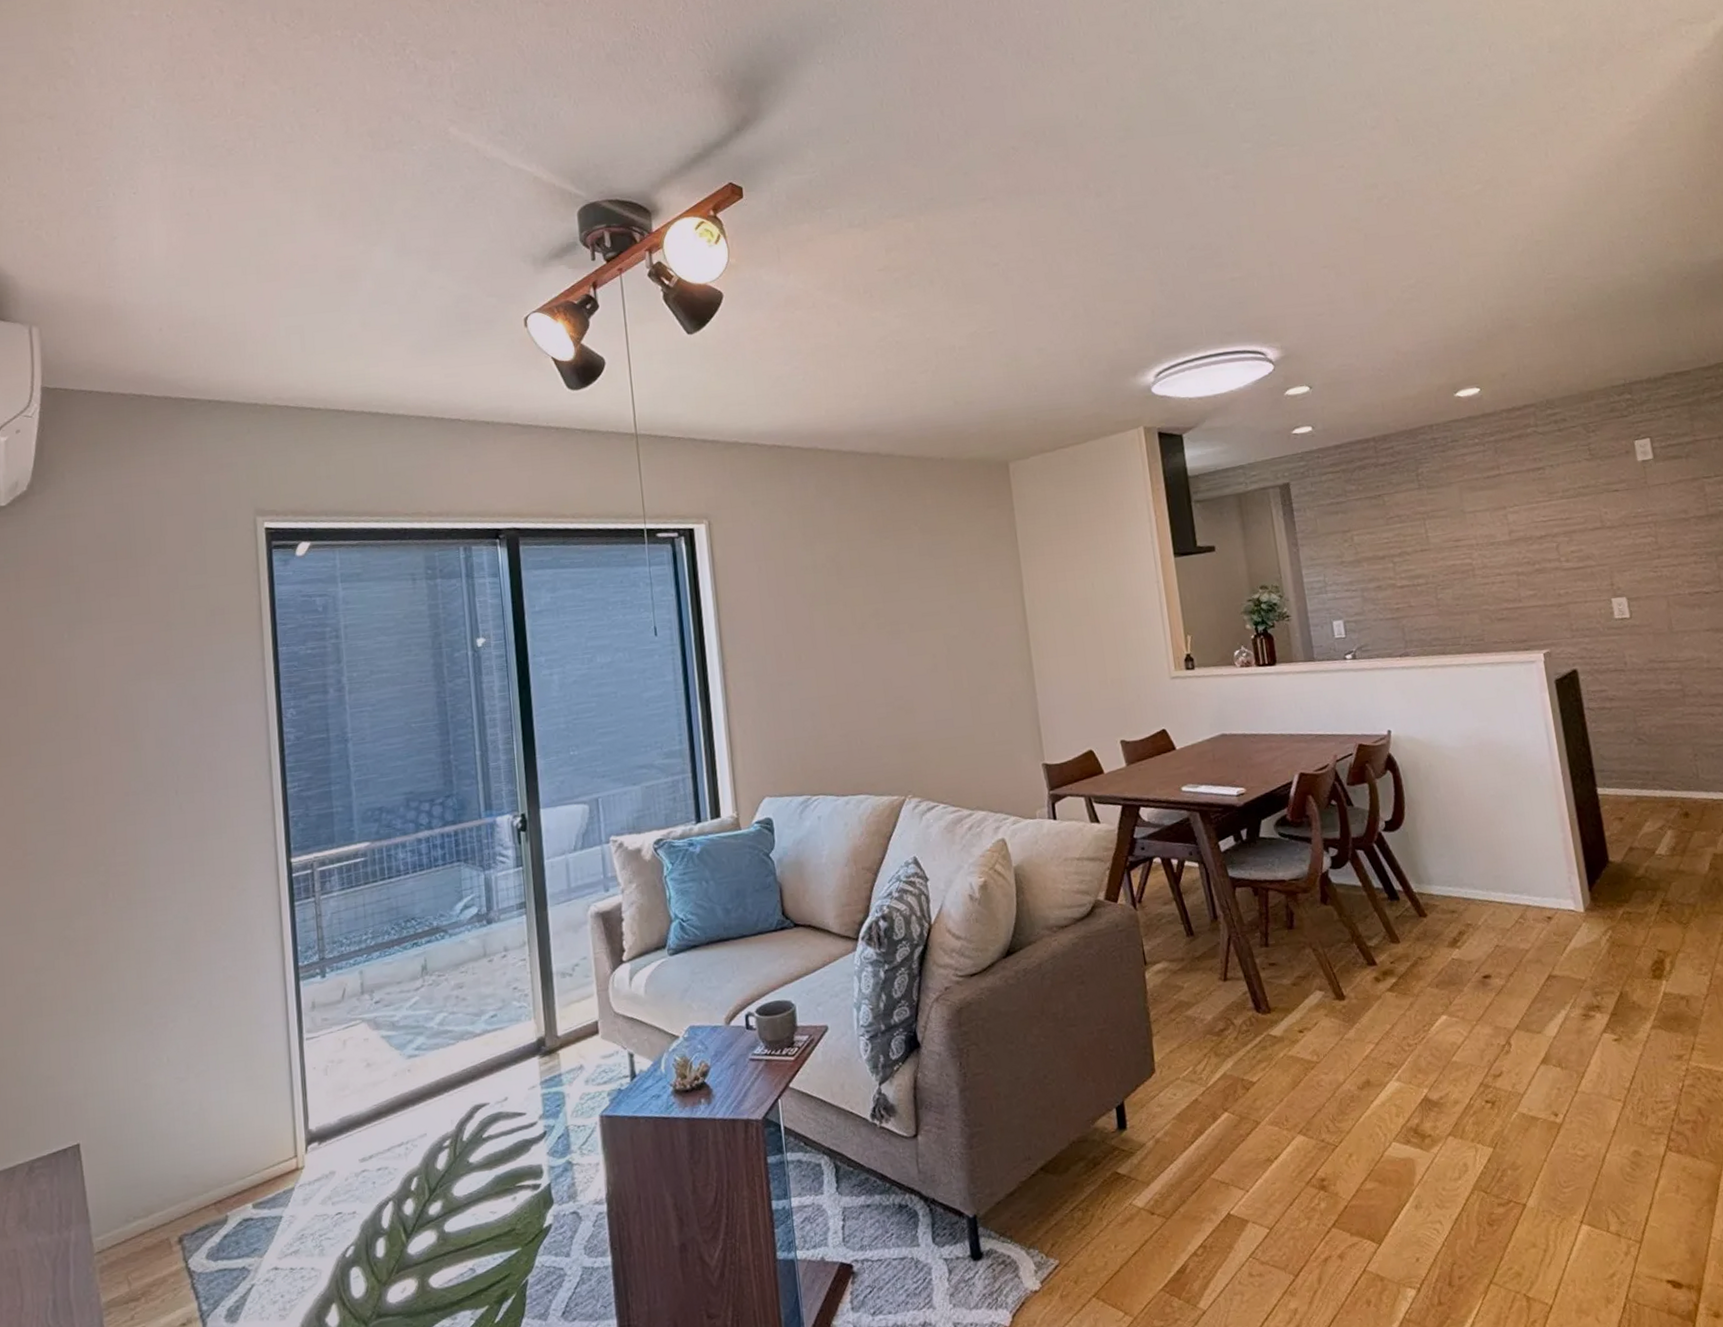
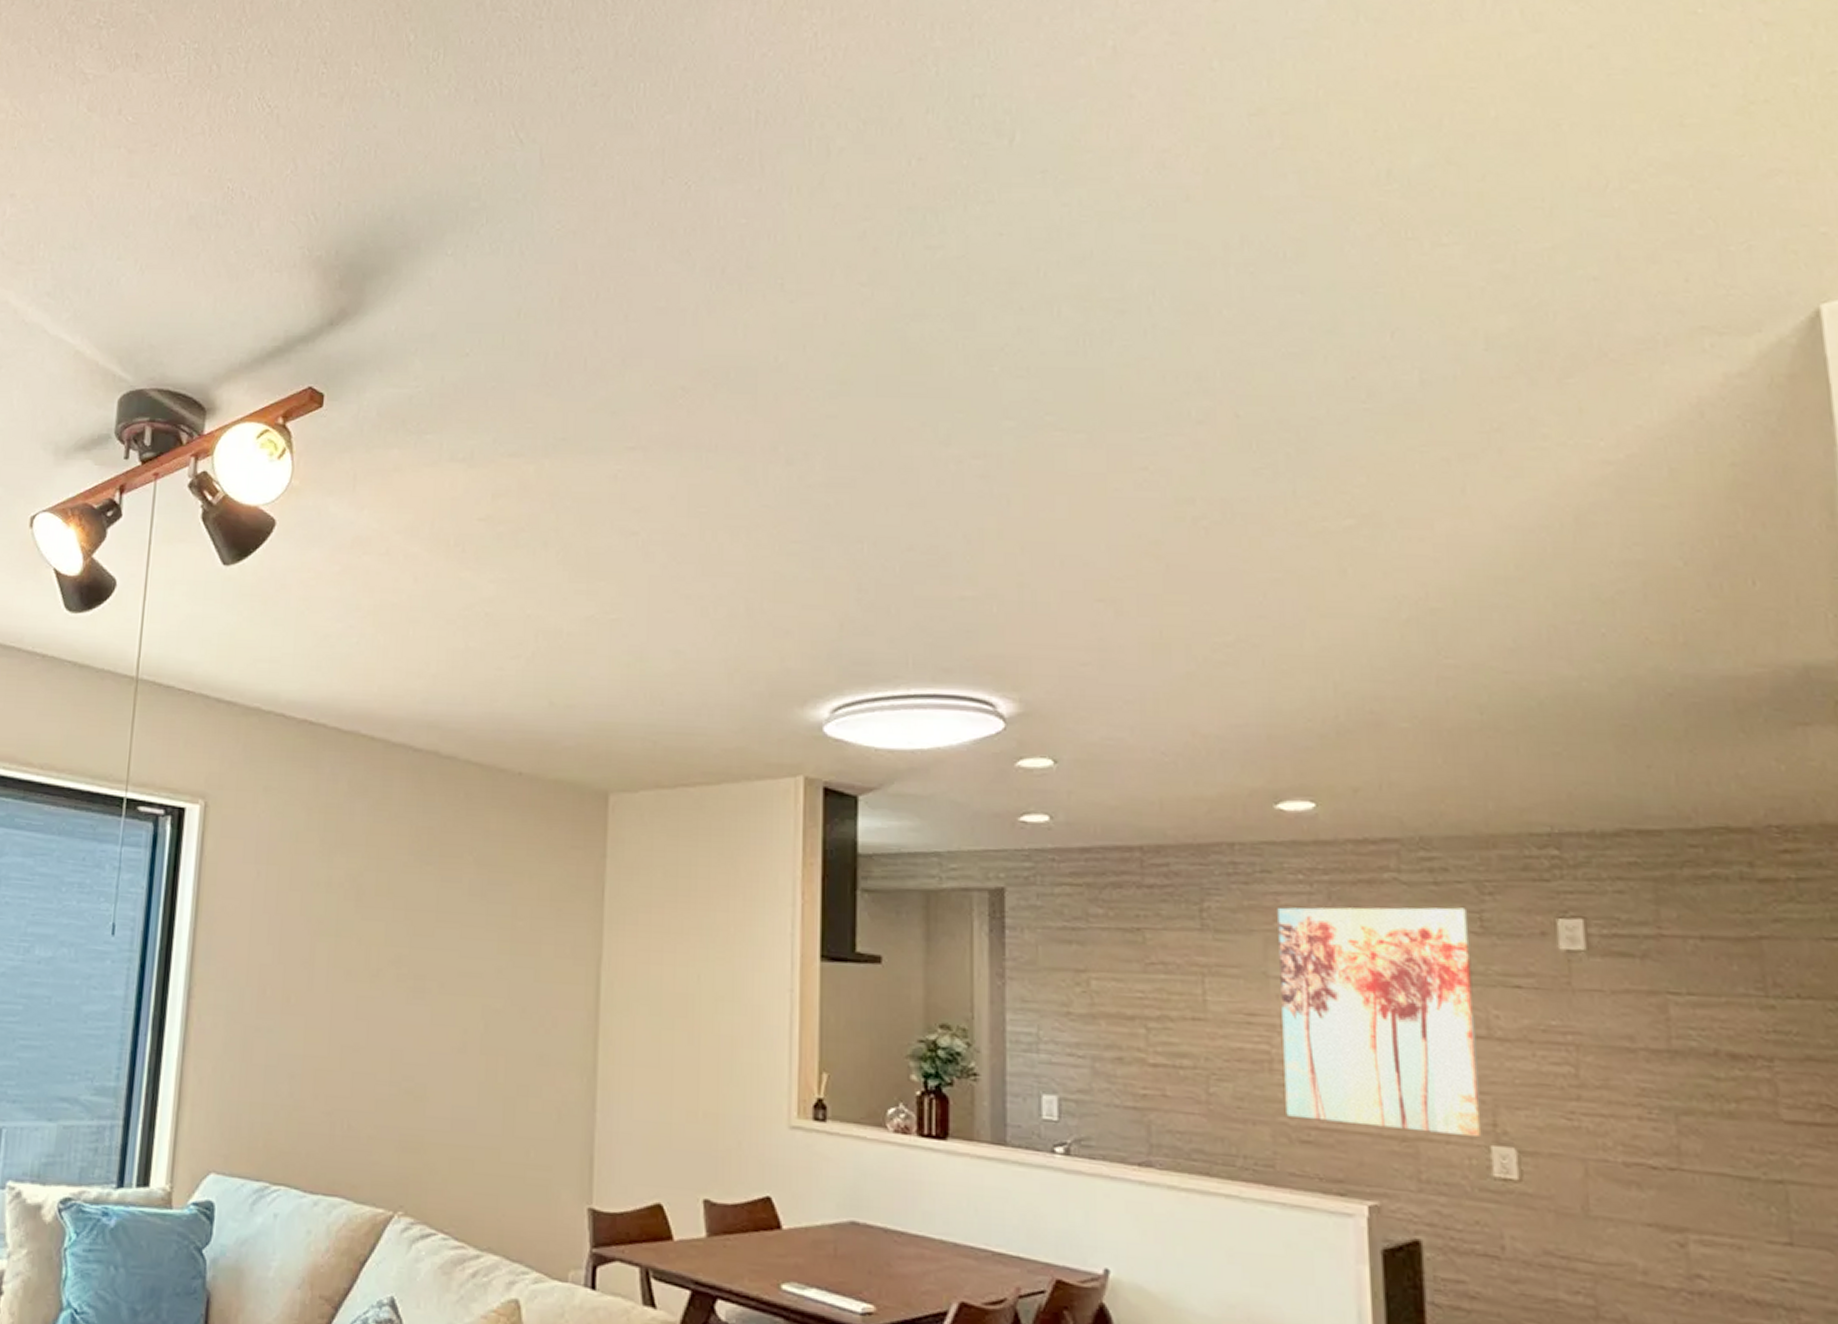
wall art: none [1465,444,1606,605] -> present [1277,907,1482,1138]

